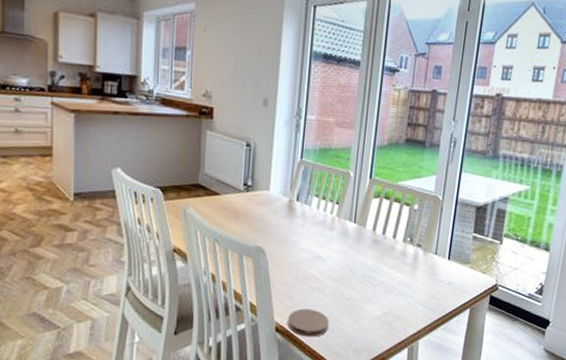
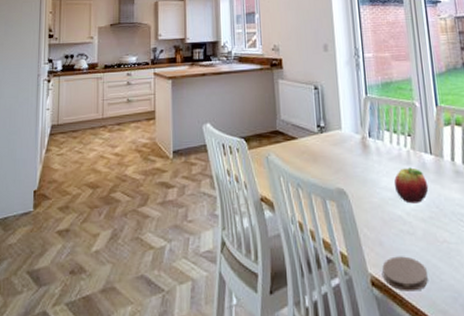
fruit: none [313,233,346,265] -> present [393,167,429,204]

